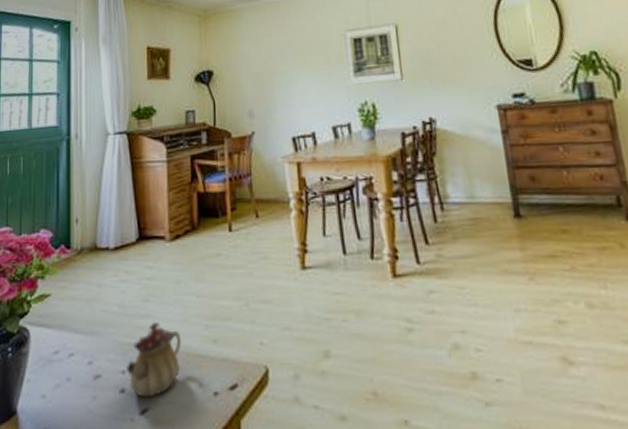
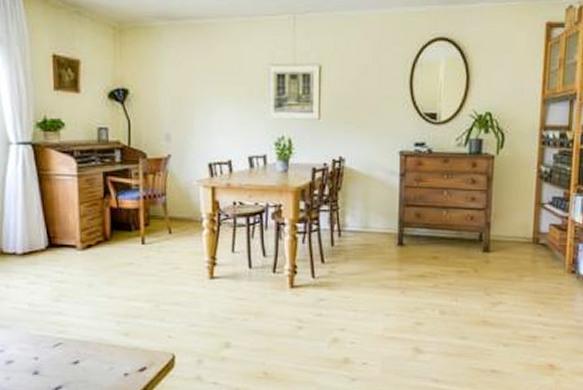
teapot: present [125,322,182,398] -> none [38,318,94,378]

